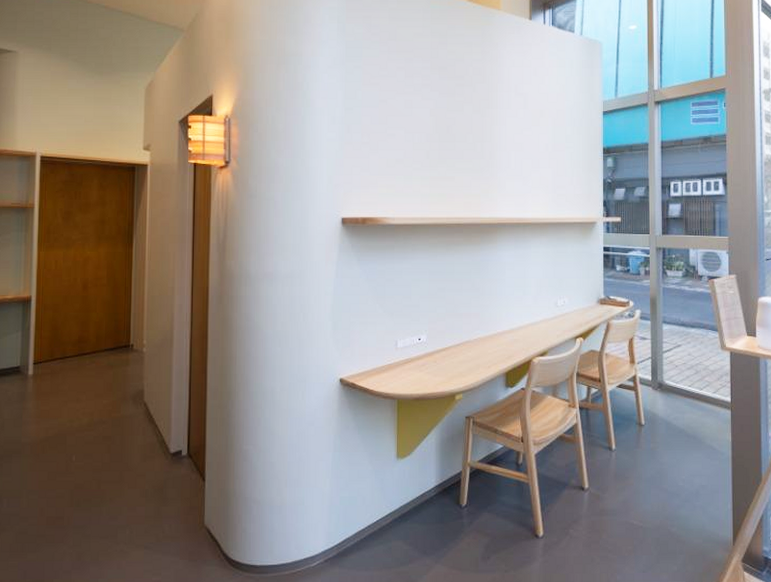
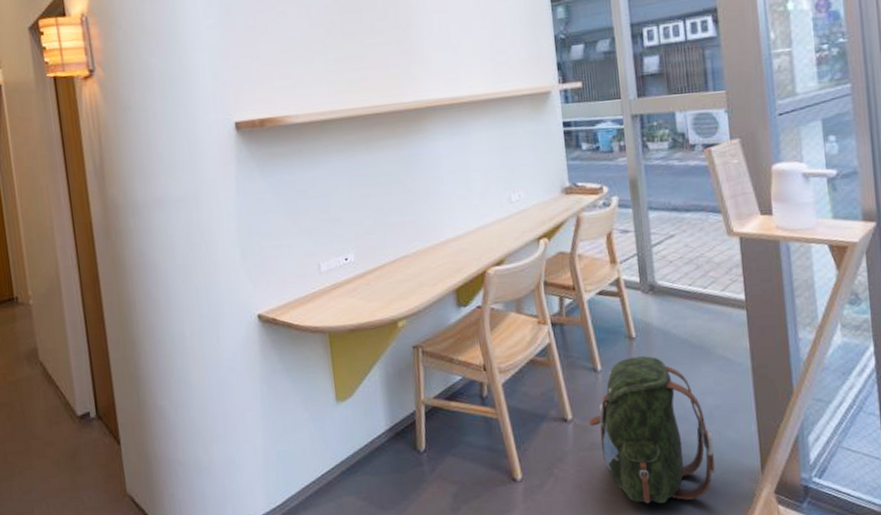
backpack: none [601,441,698,565] -> present [588,356,715,504]

